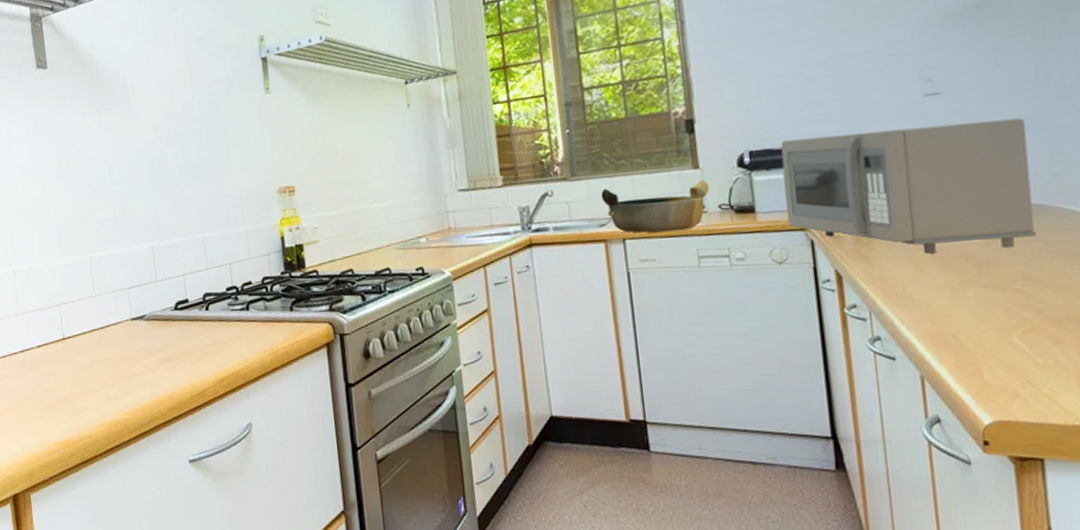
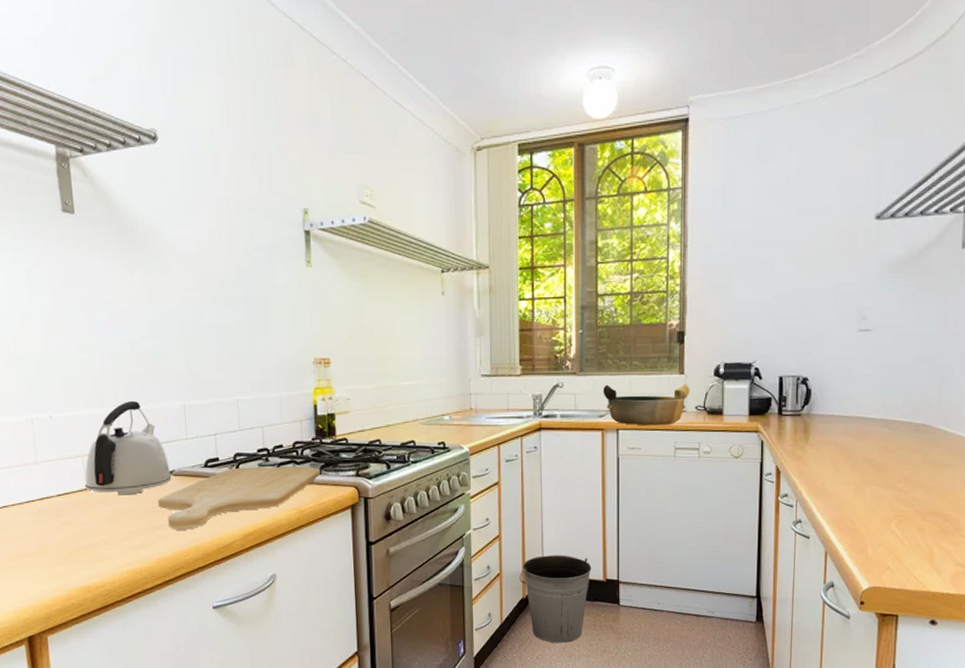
kettle: none [61,245,144,344] -> present [84,400,172,495]
chopping board: none [130,303,292,378] -> present [157,466,320,530]
bucket: none [523,391,610,500] -> present [519,555,592,643]
microwave: present [780,118,1036,254] -> none [747,355,924,457]

